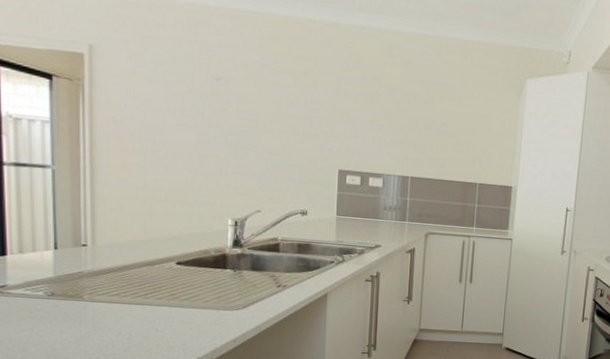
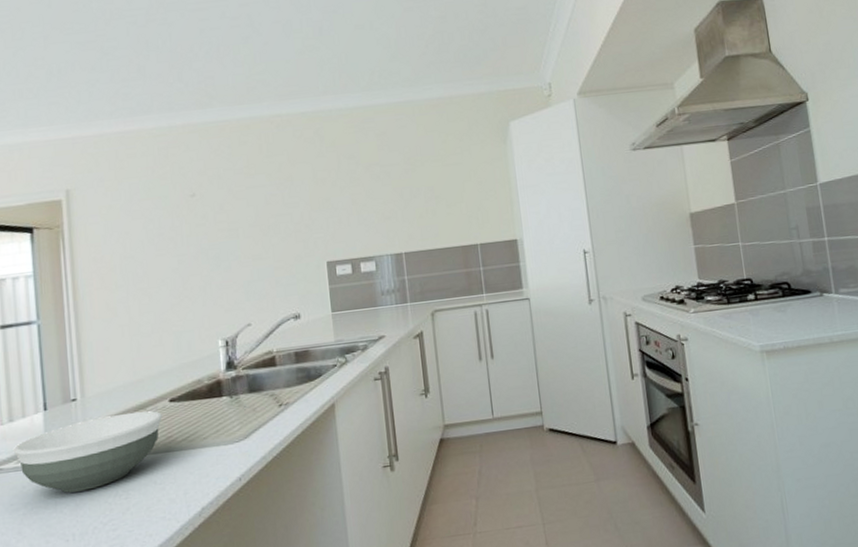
bowl: none [21,265,168,326] -> present [13,411,162,493]

